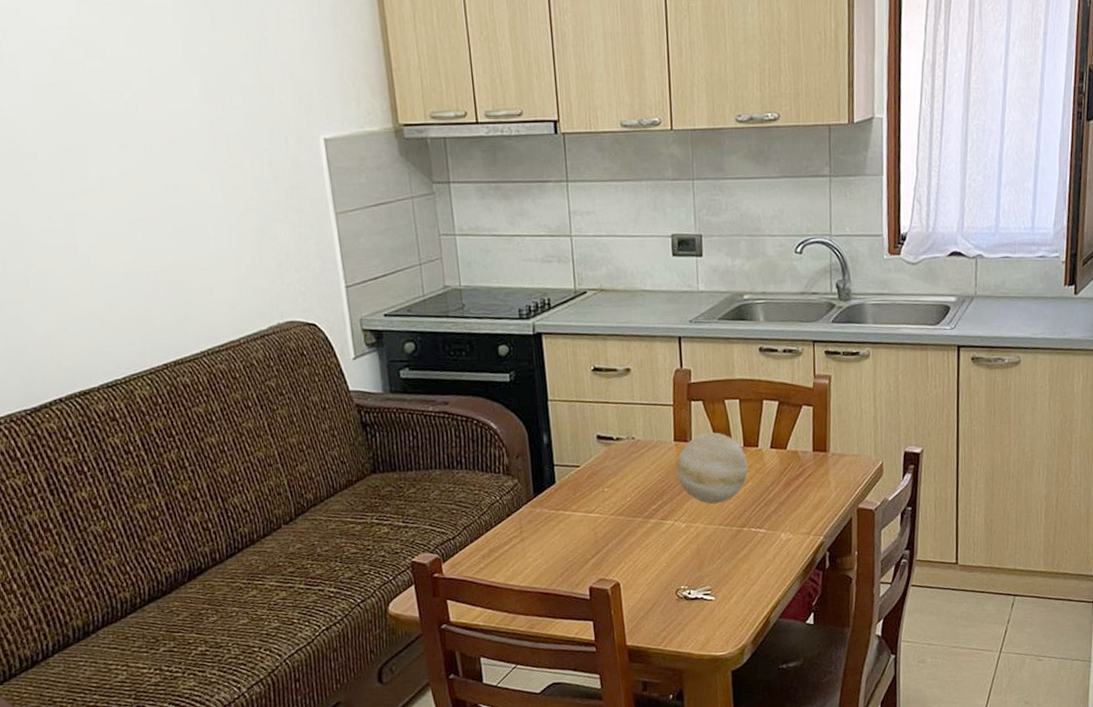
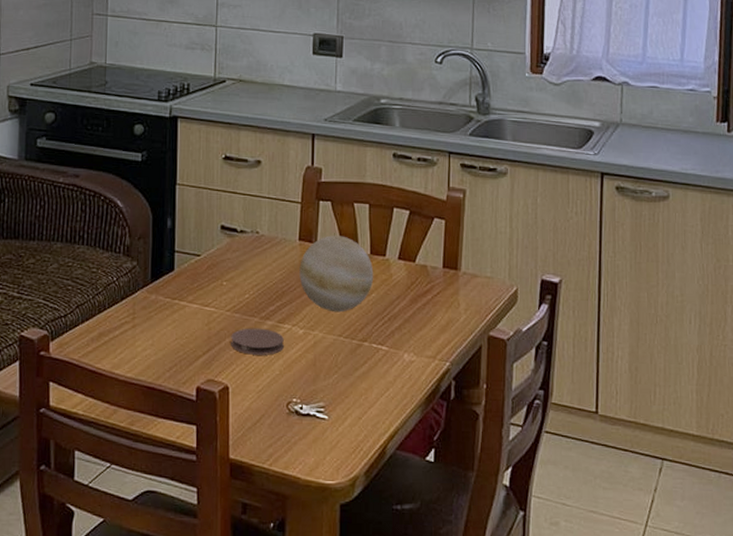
coaster: none [617,526,668,552] -> present [231,328,284,355]

